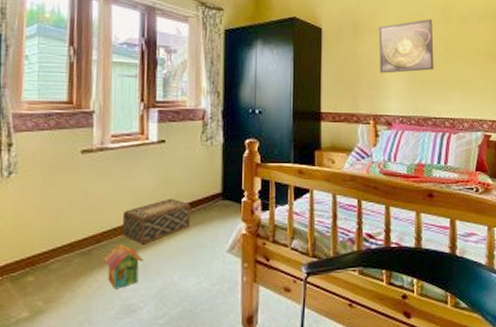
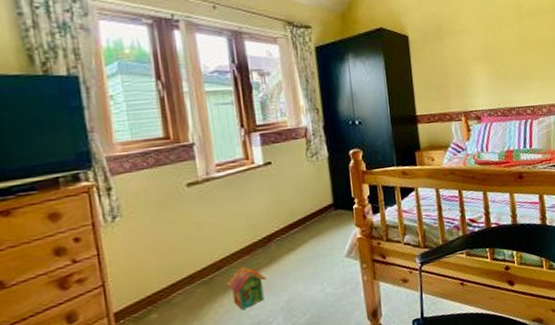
woven basket: present [123,198,191,245] -> none [240,216,307,264]
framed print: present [379,19,434,74] -> none [460,17,513,73]

